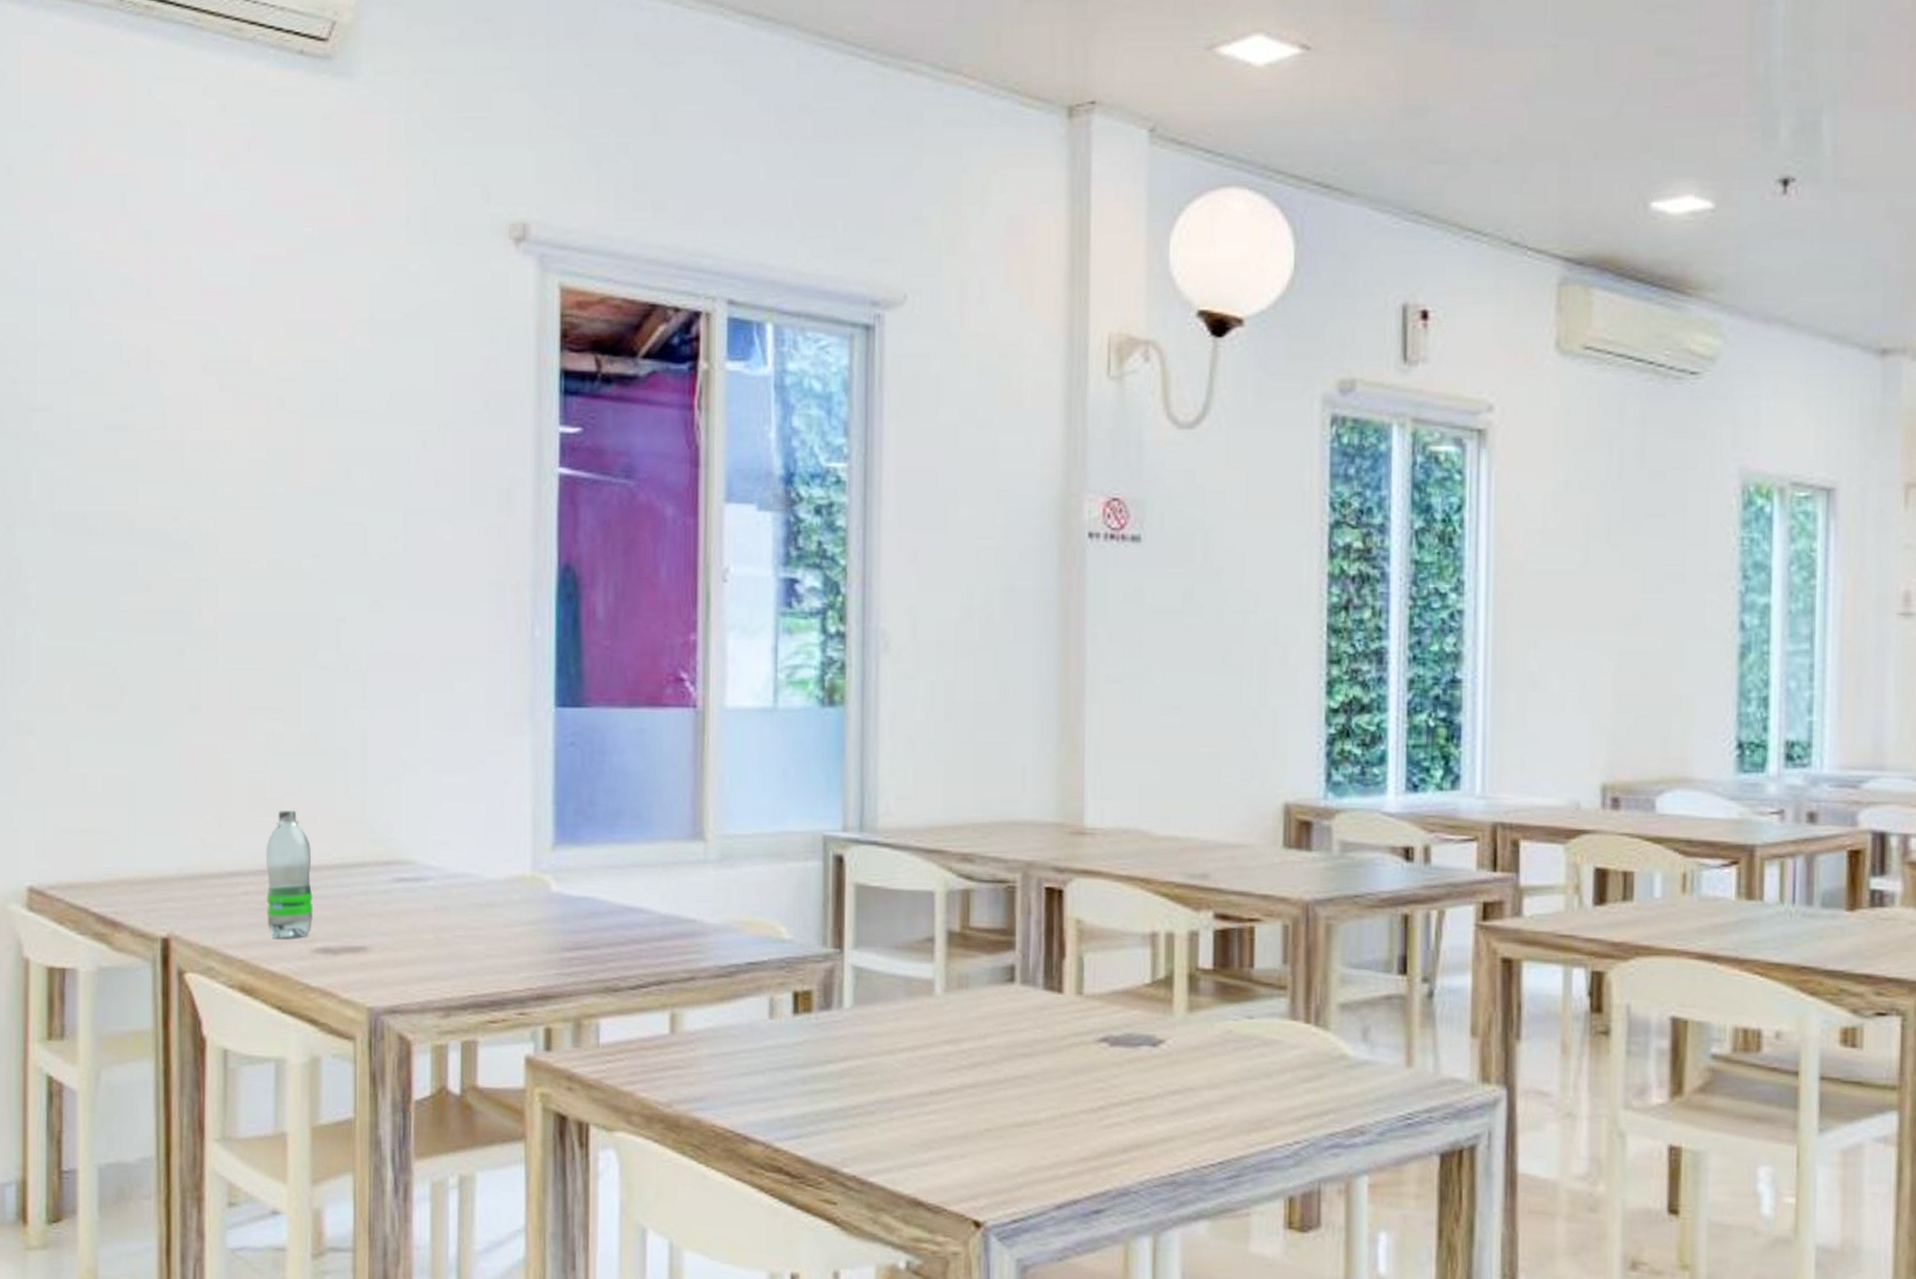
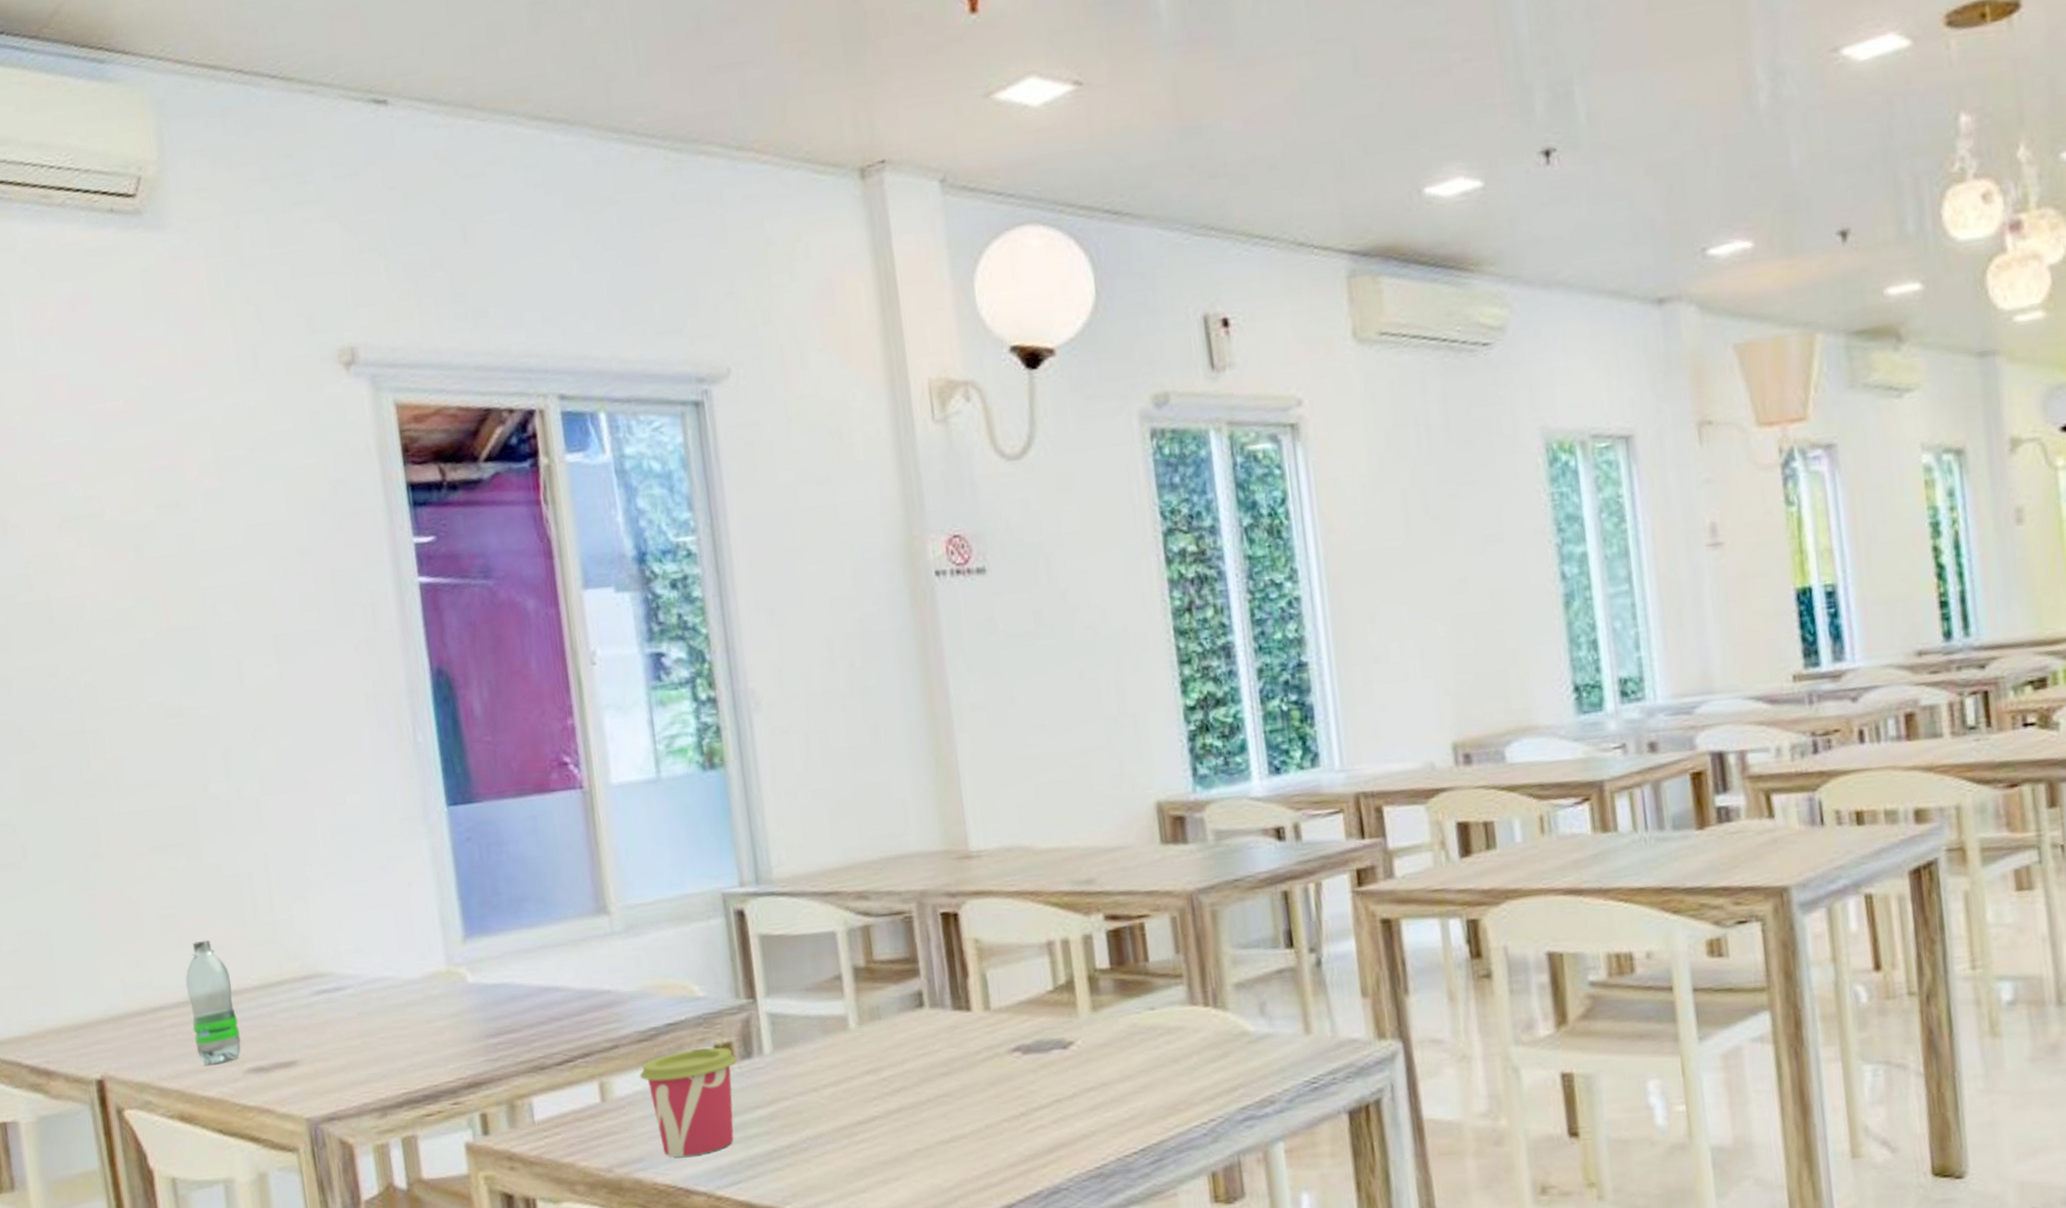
cup: none [713,992,815,1103] -> present [639,1046,737,1157]

